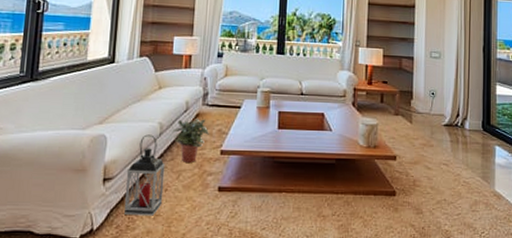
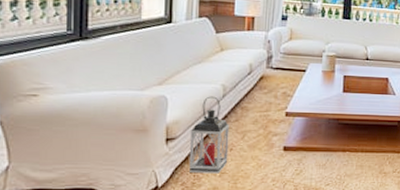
potted plant: present [173,119,210,163] -> none [237,81,275,124]

